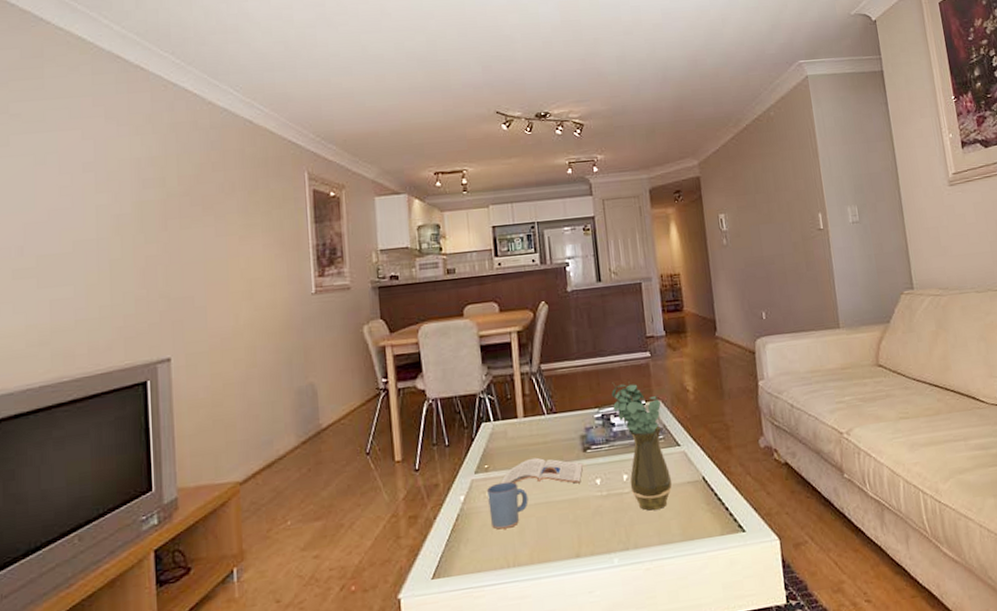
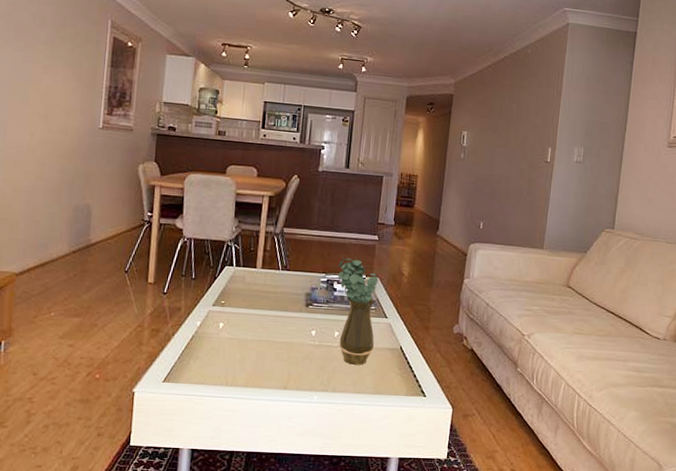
mug: present [487,481,528,530] -> none [219,317,253,355]
magazine: present [500,457,584,484] -> none [232,303,304,331]

